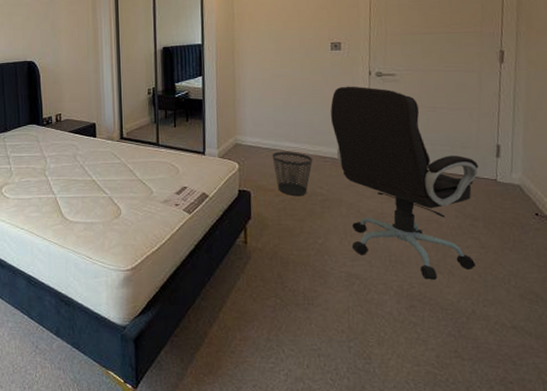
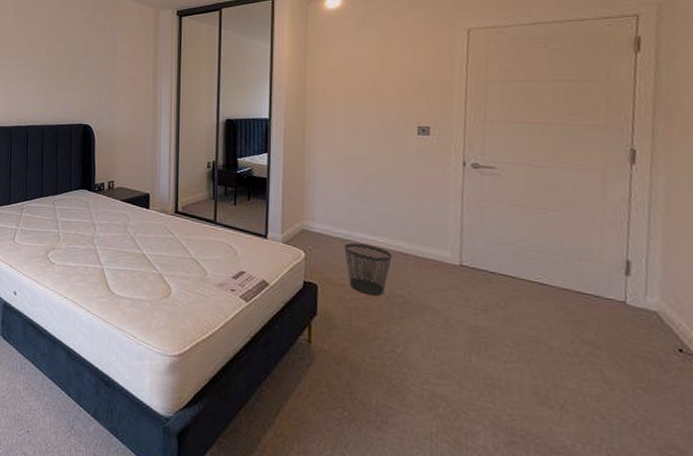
office chair: present [330,86,479,280] -> none [415,176,603,415]

